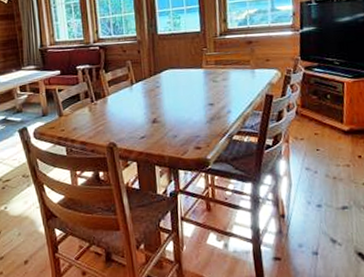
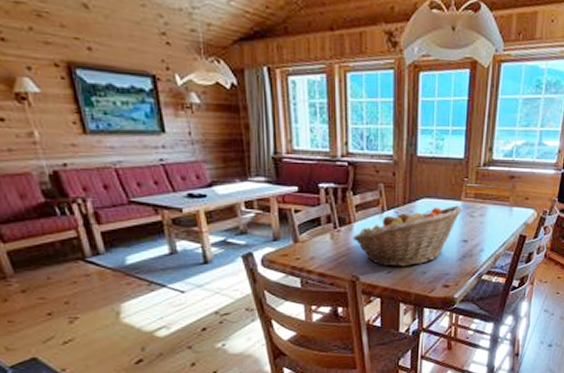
fruit basket: none [108,72,206,132] -> present [353,205,463,267]

